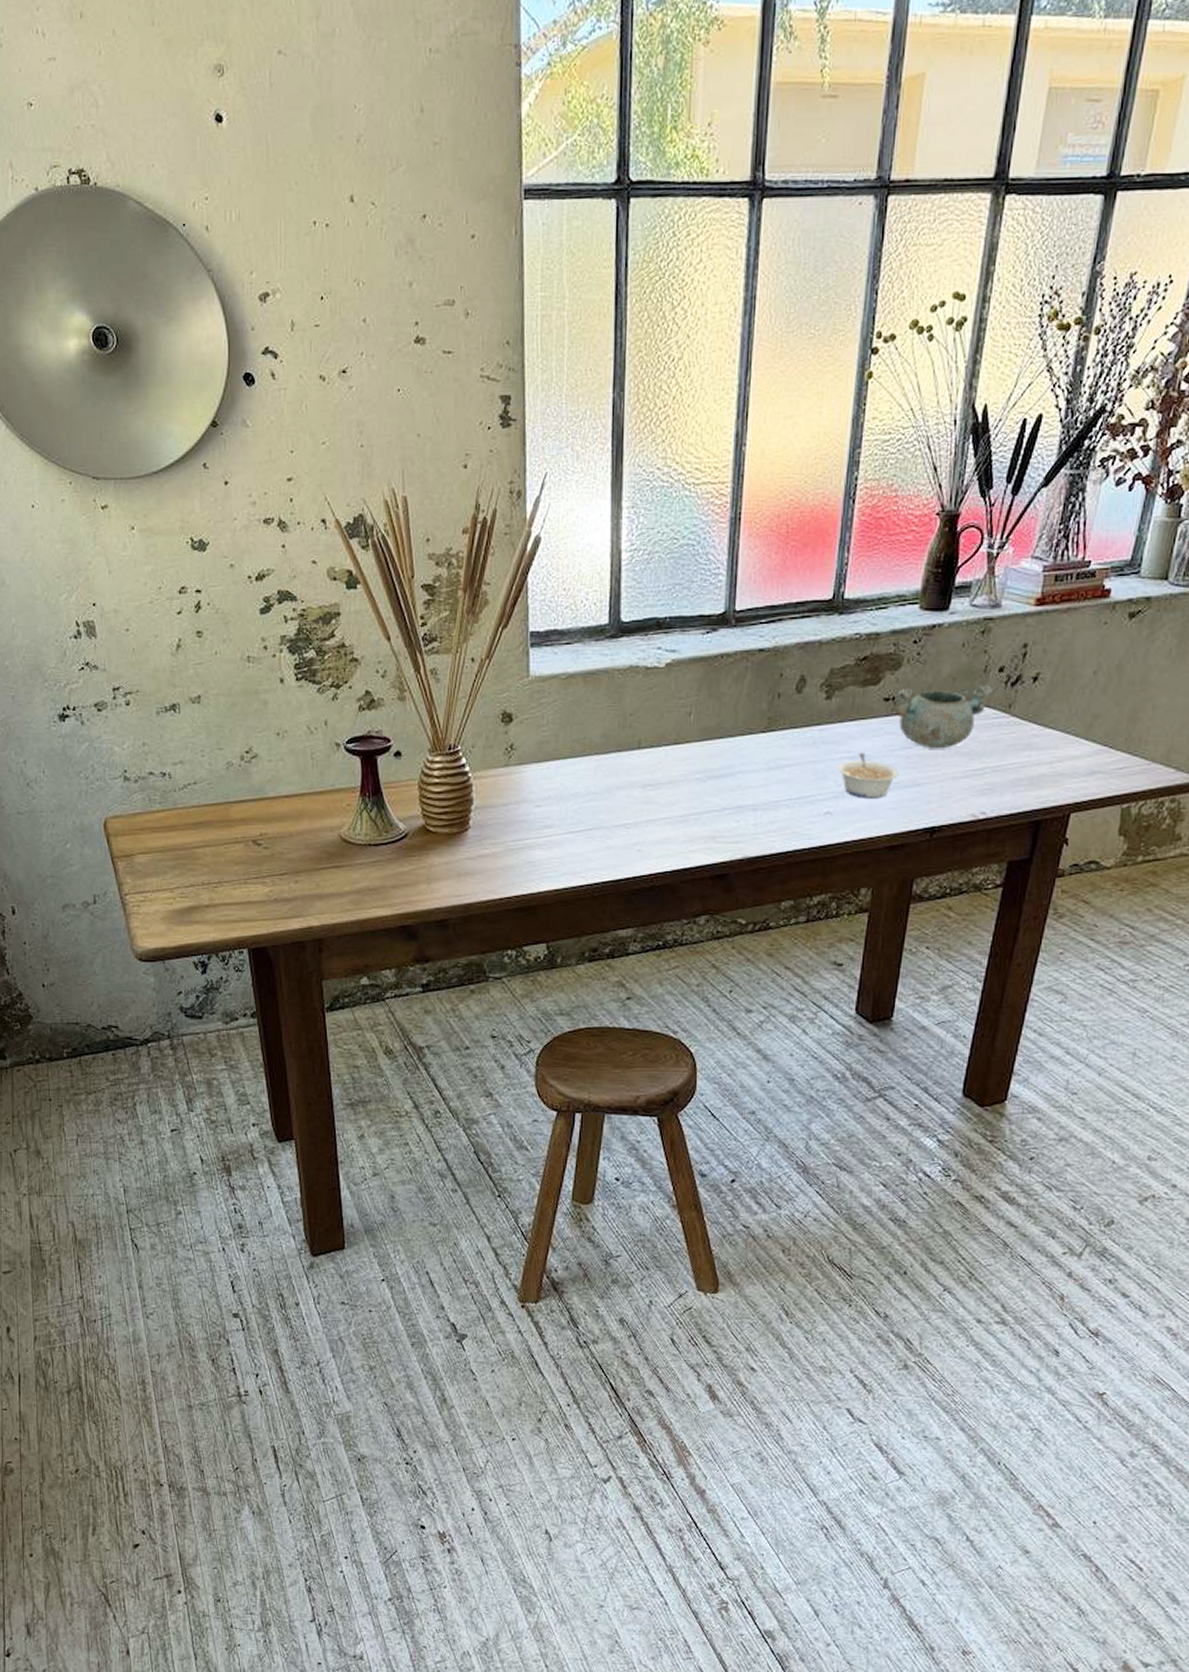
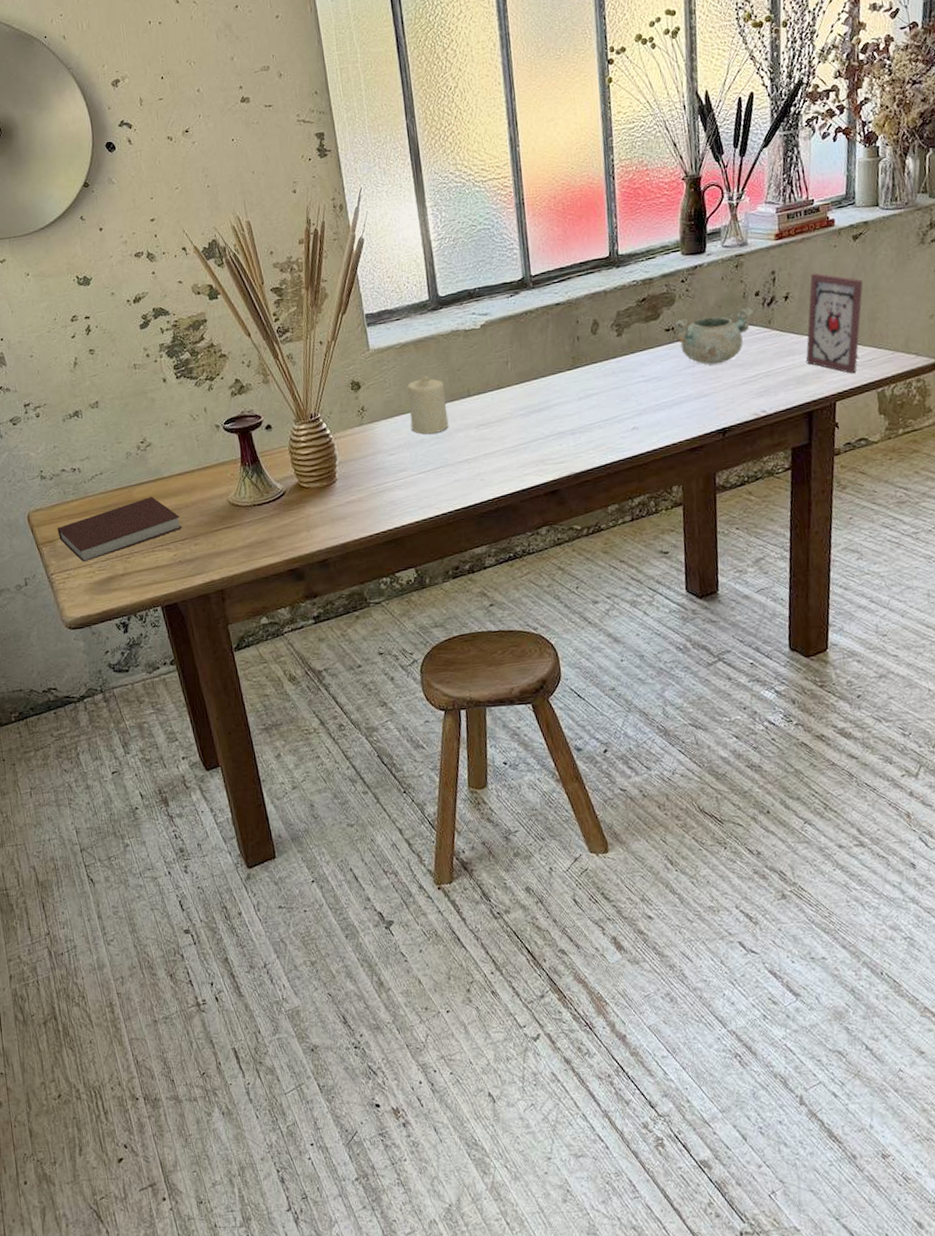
notebook: none [137,819,283,884] -> present [57,497,183,562]
candle: none [565,717,612,789] -> present [406,376,449,435]
legume: present [838,752,899,799] -> none [636,374,689,413]
picture frame: none [1044,653,1131,782] -> present [806,273,863,374]

